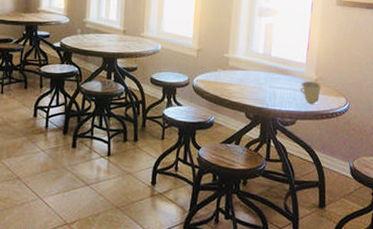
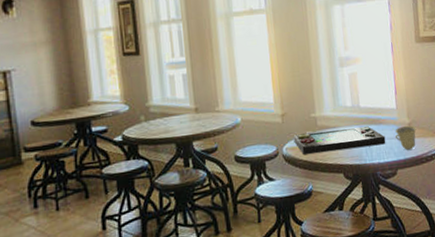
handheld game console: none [205,69,291,94] -> present [293,125,386,154]

